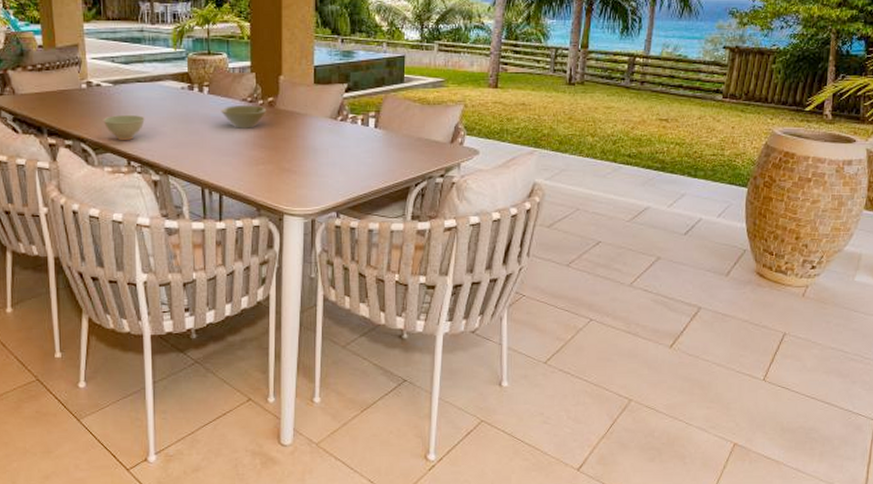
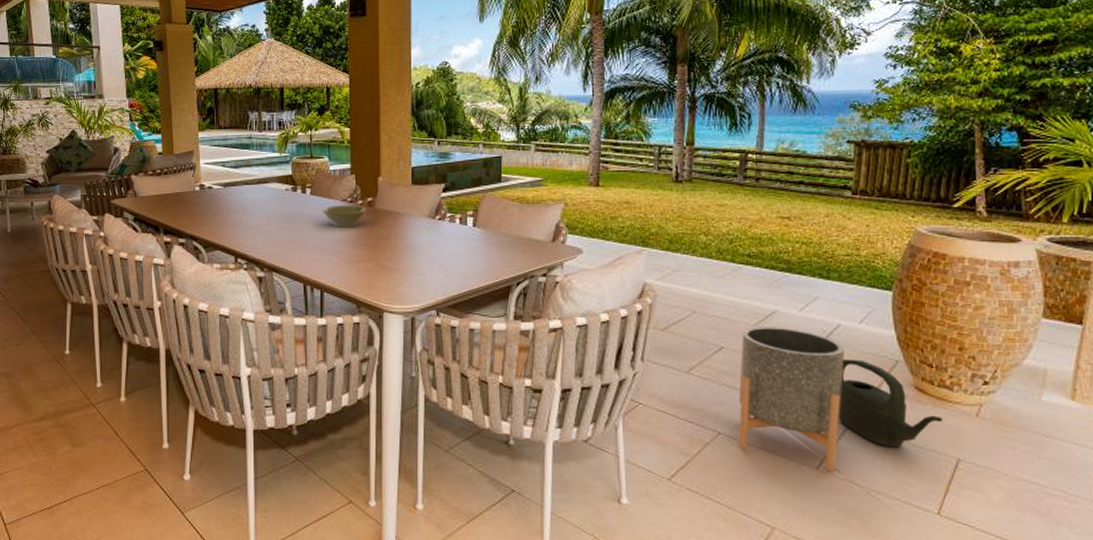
bowl: present [103,115,145,141] -> none [213,215,252,239]
planter: none [607,222,704,348] -> present [738,326,845,471]
watering can: none [693,250,776,326] -> present [839,359,943,448]

